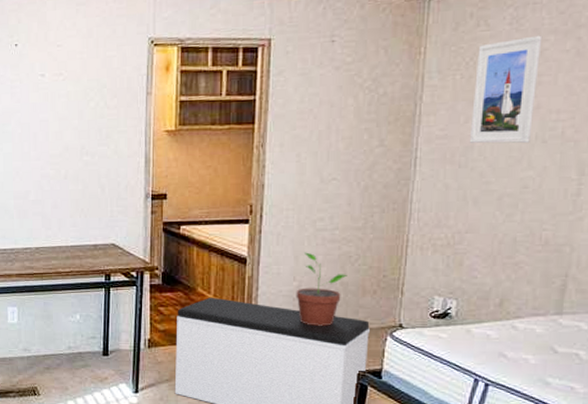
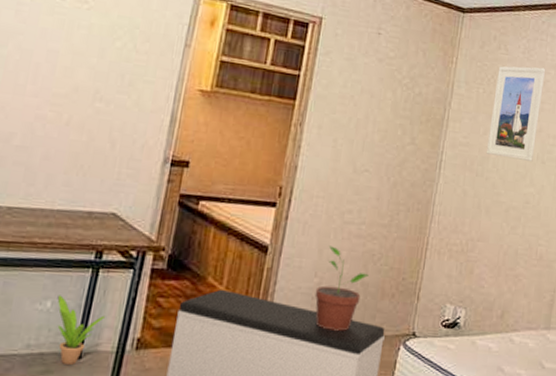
potted plant: none [83,309,120,360] -> present [57,295,105,365]

